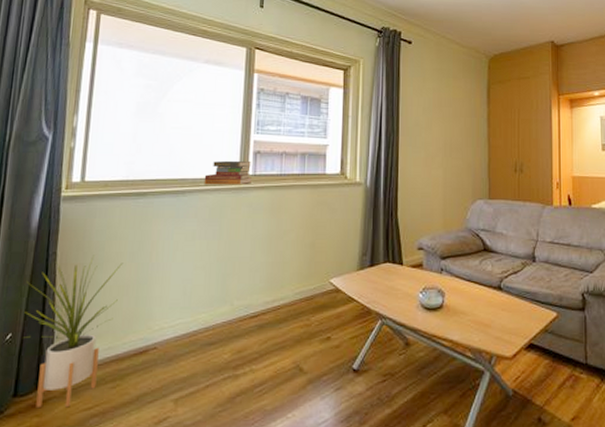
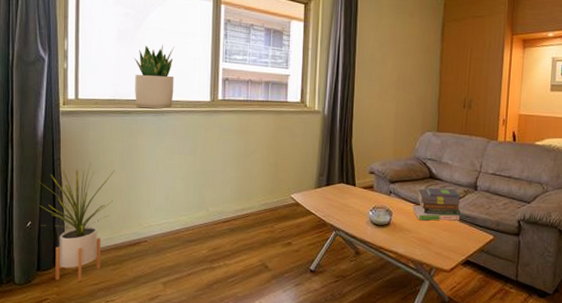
planter: none [152,117,200,189] -> present [134,44,174,109]
books: present [204,160,251,185] -> none [180,85,221,109]
books: none [467,261,519,300] -> present [412,187,460,221]

